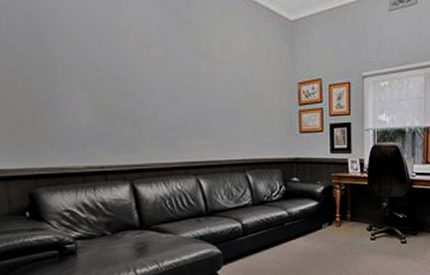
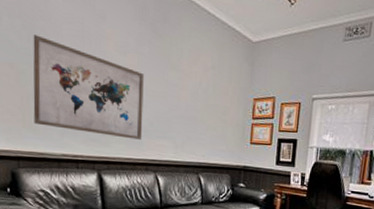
wall art: none [38,34,178,141] -> present [33,34,144,140]

